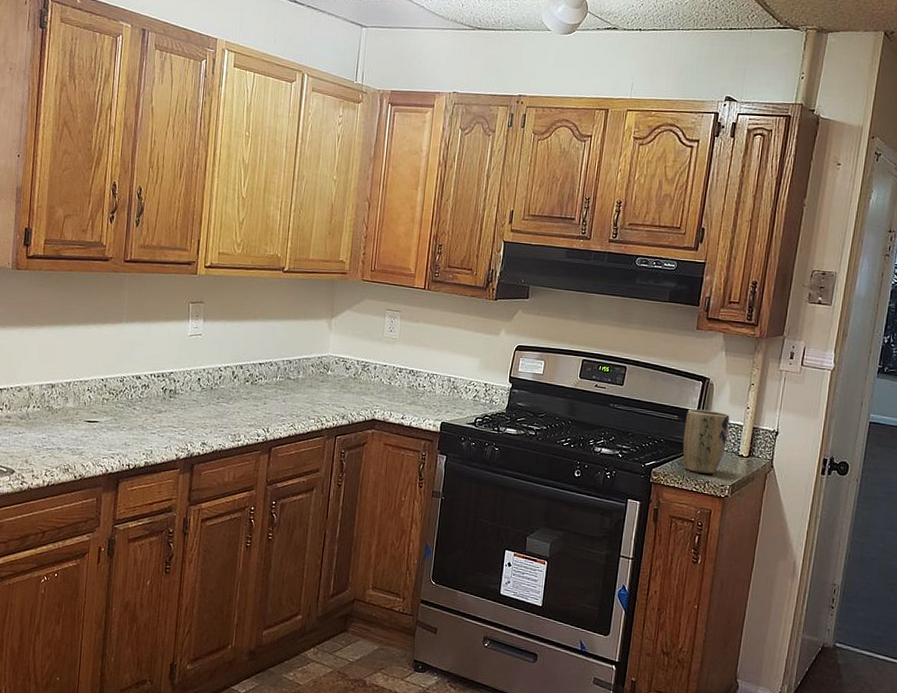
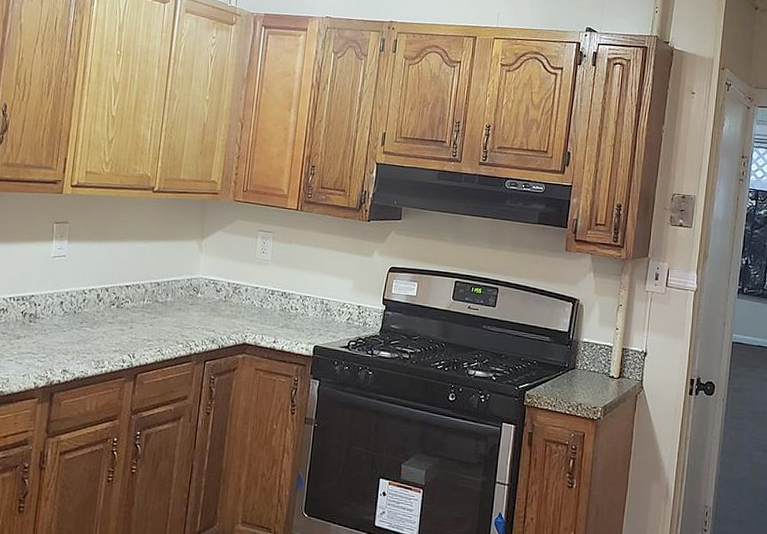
plant pot: present [682,408,730,474] -> none [555,330,600,396]

